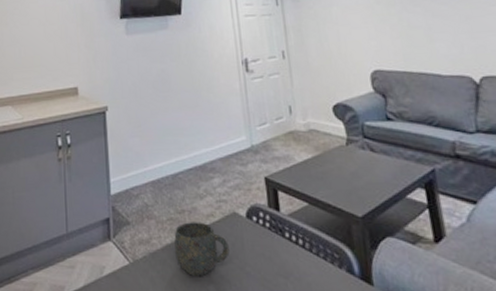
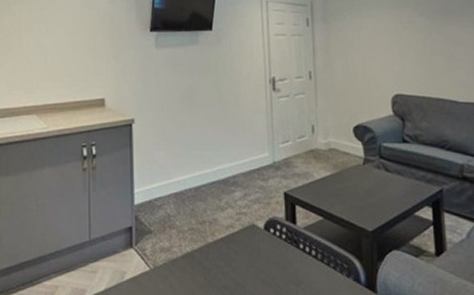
mug: present [174,222,230,277] -> none [194,232,246,283]

